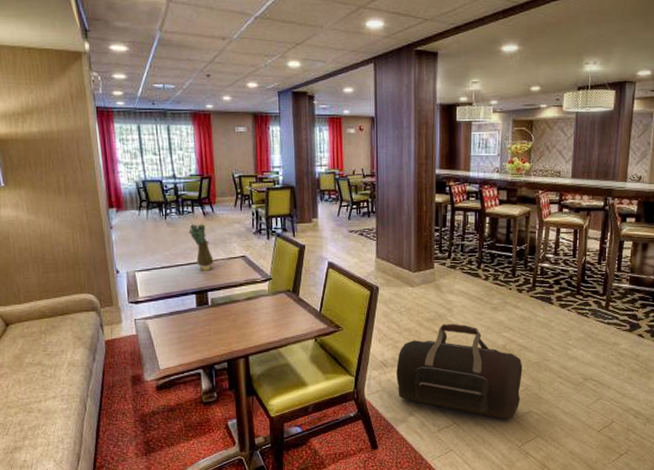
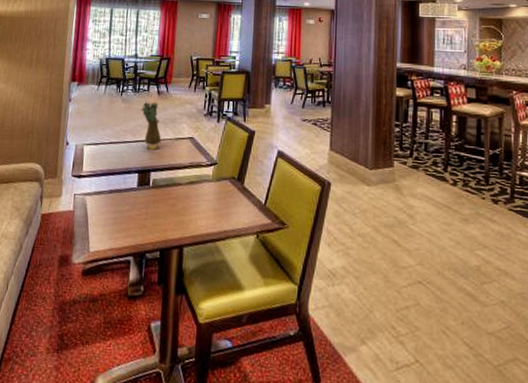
duffel bag: present [396,324,523,419] -> none [347,233,503,366]

